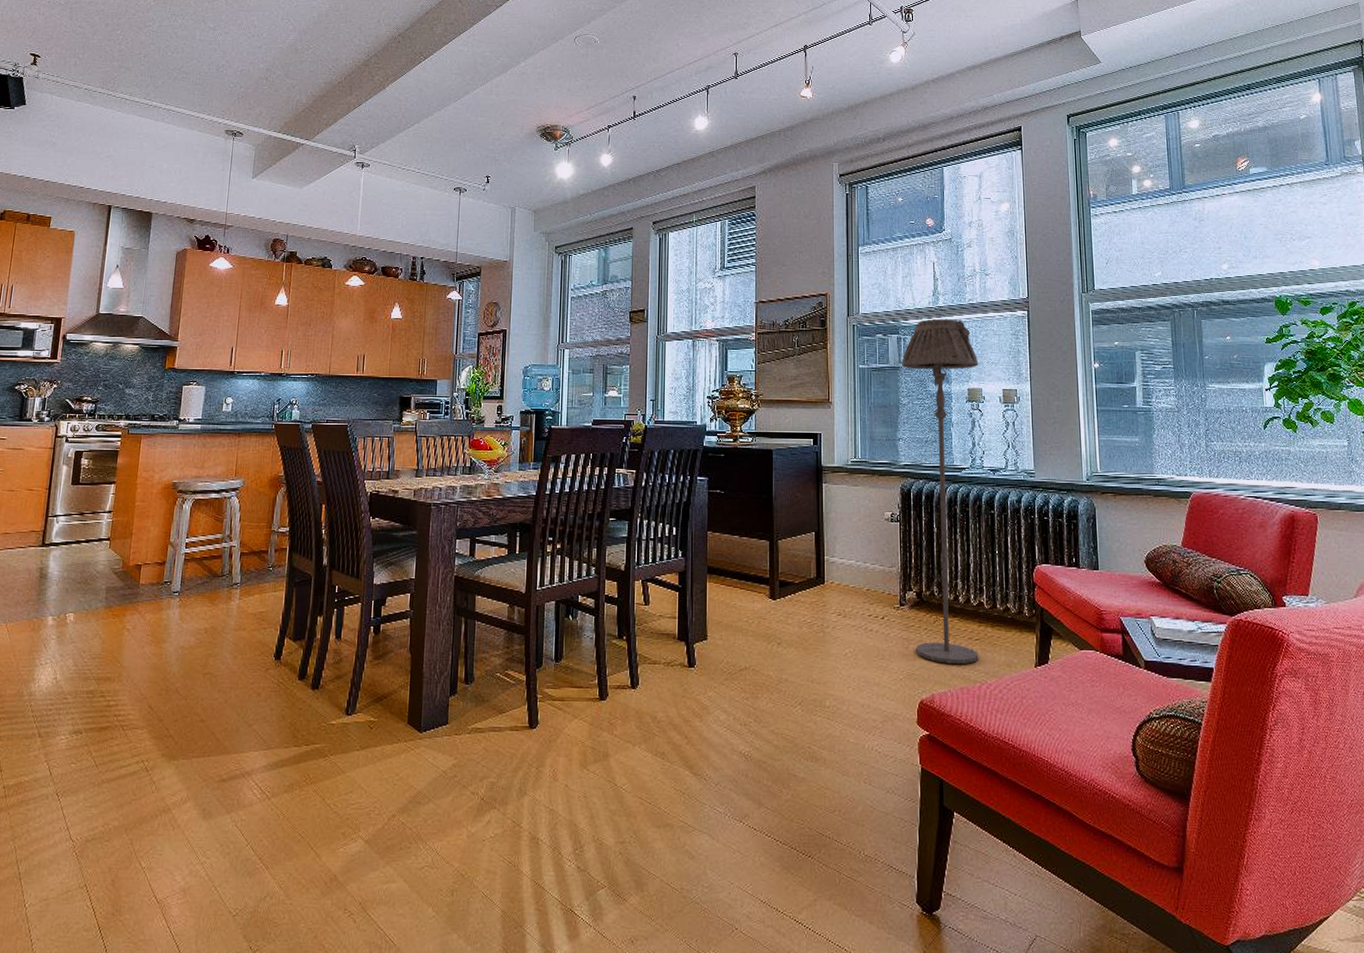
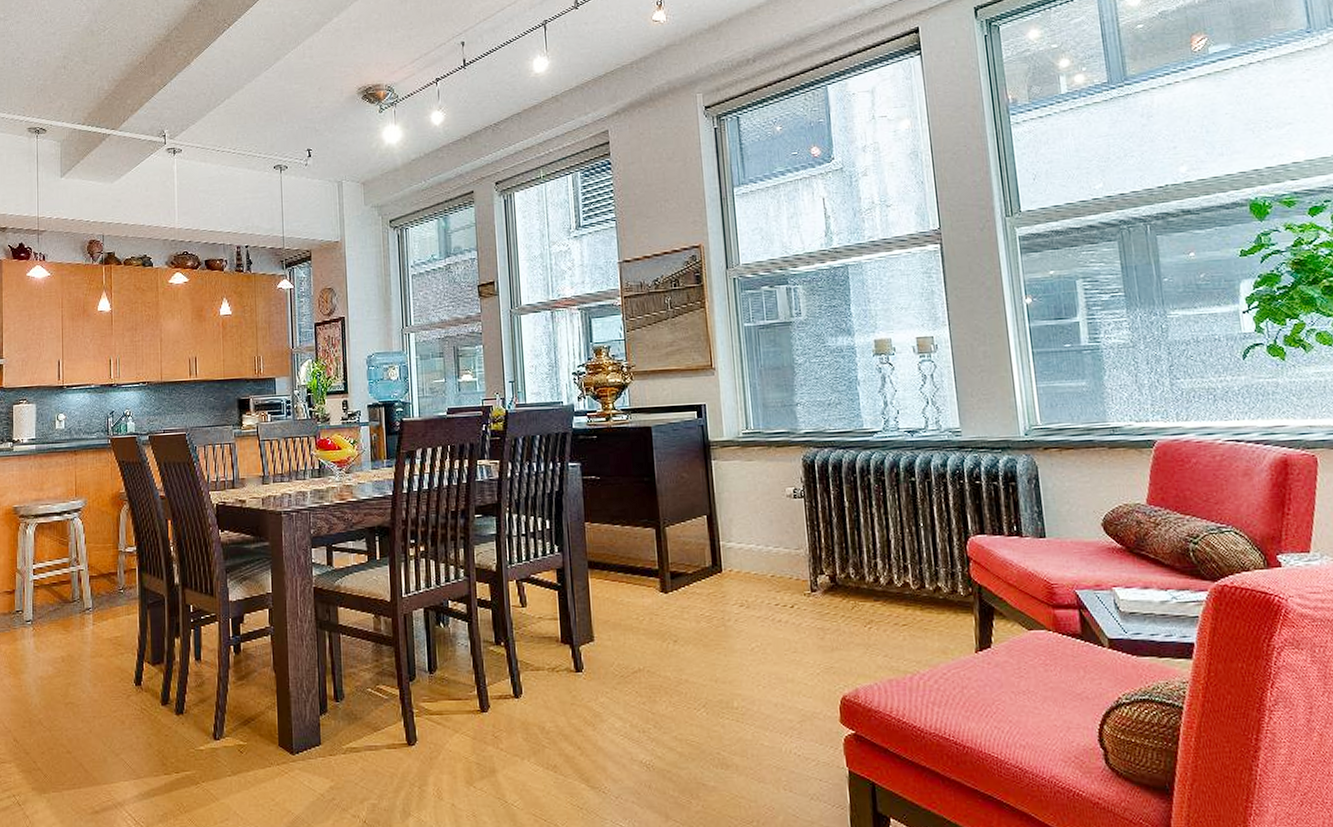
floor lamp: present [901,319,979,664] -> none [793,261,908,654]

